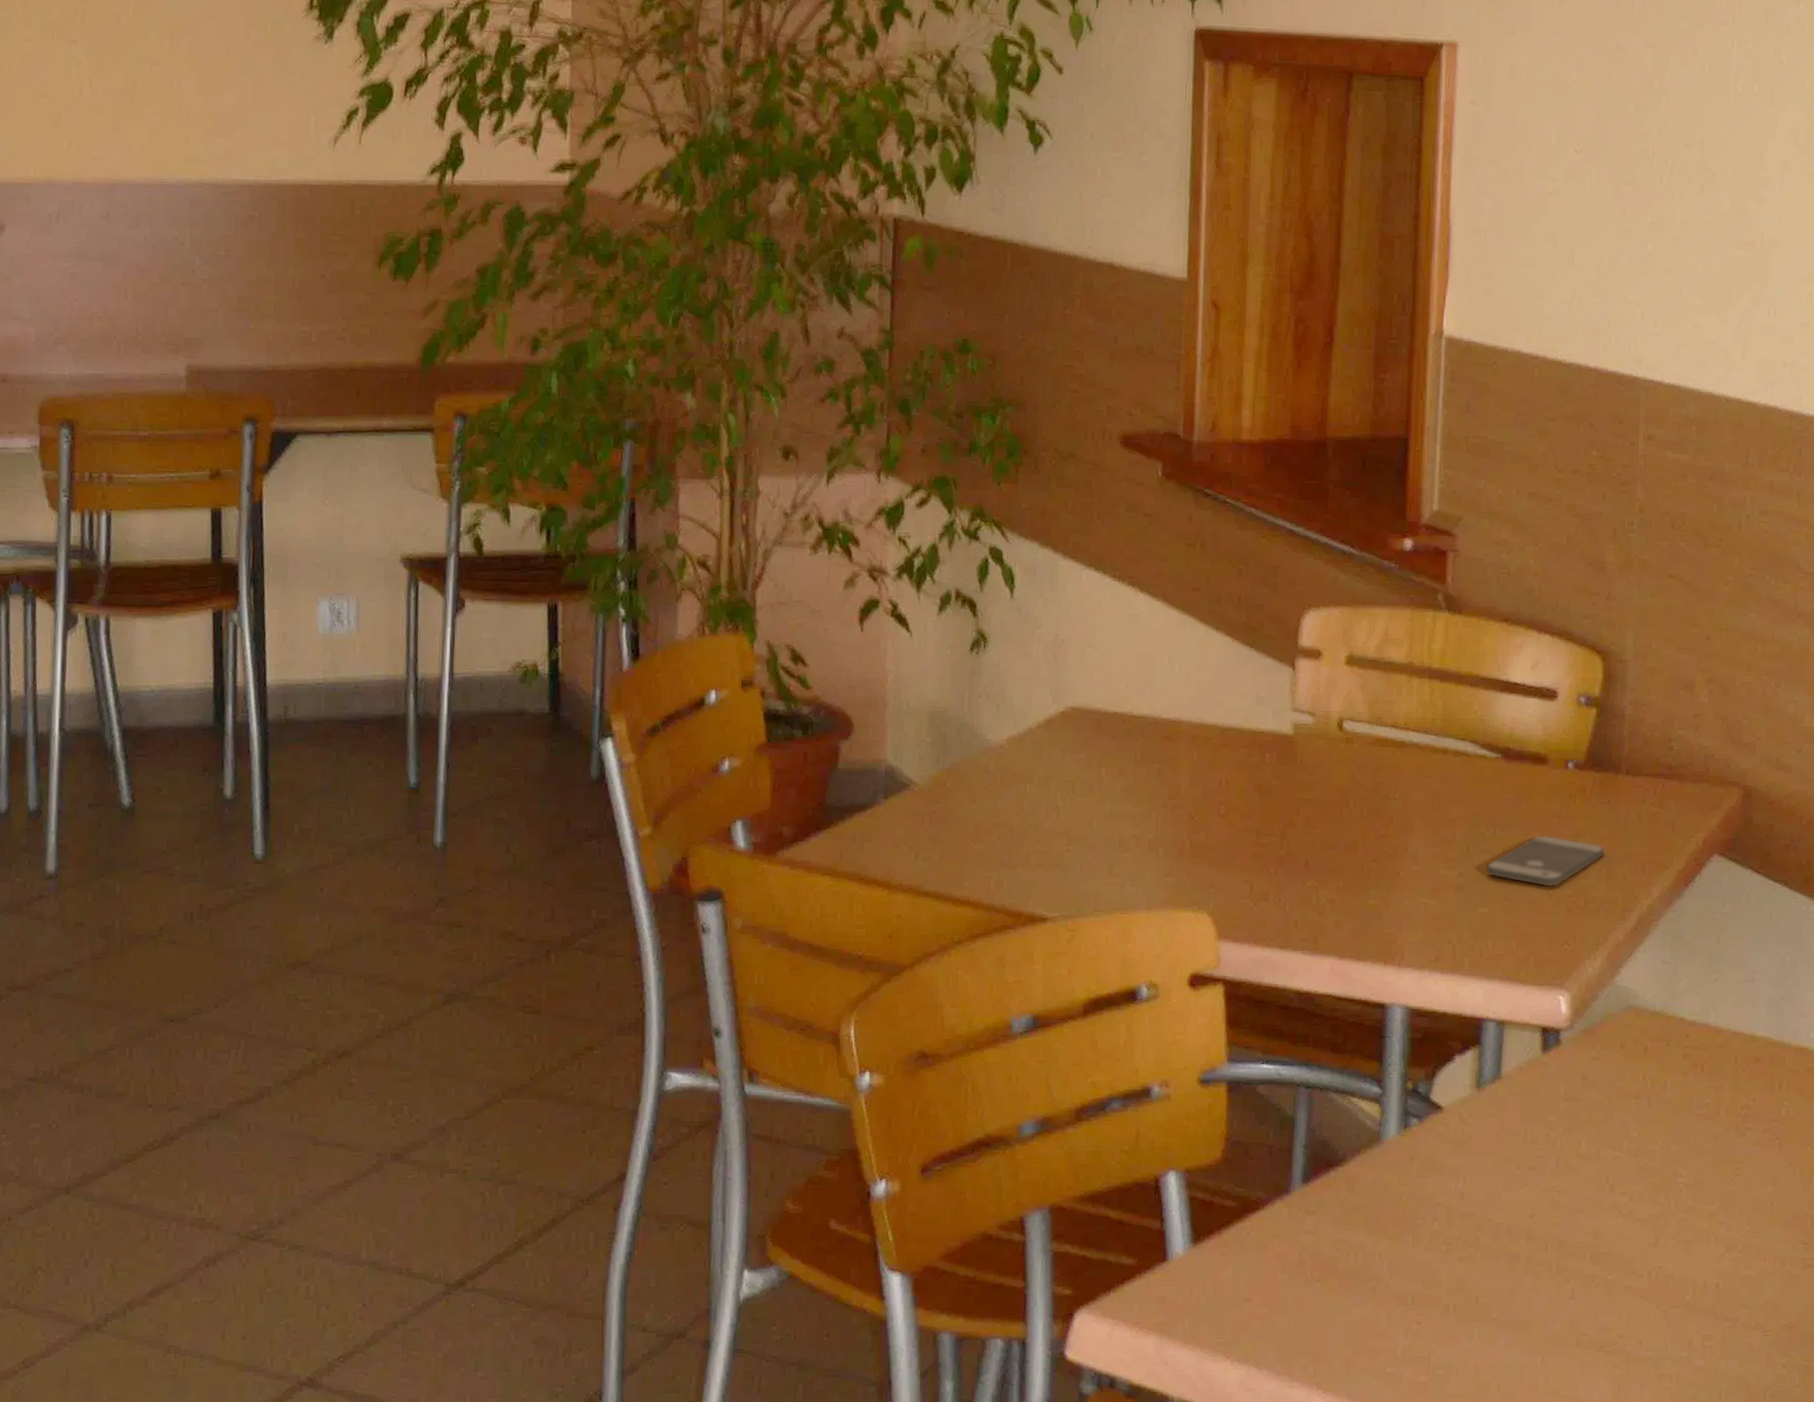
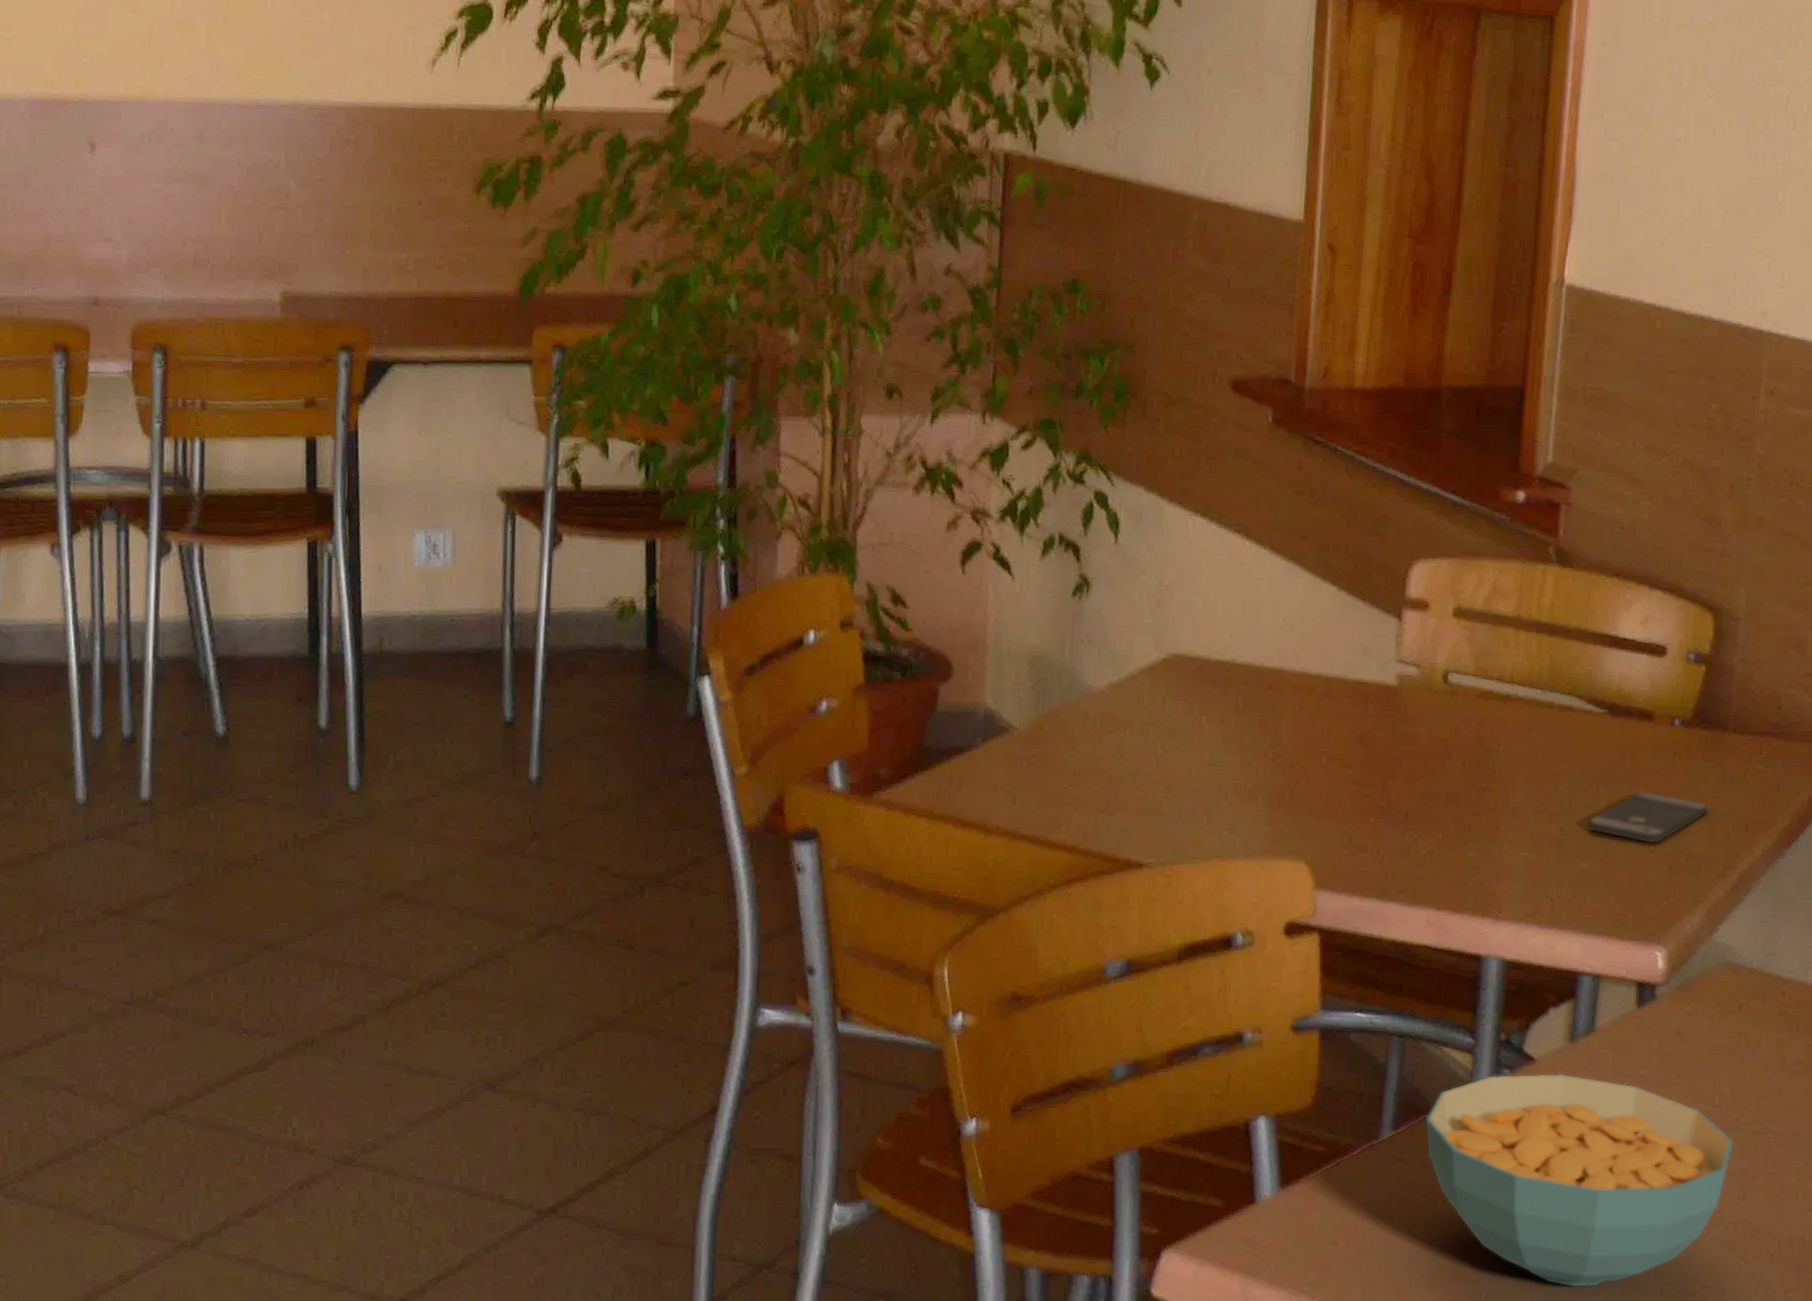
cereal bowl: none [1335,1121,1644,1340] -> present [1425,1073,1734,1287]

